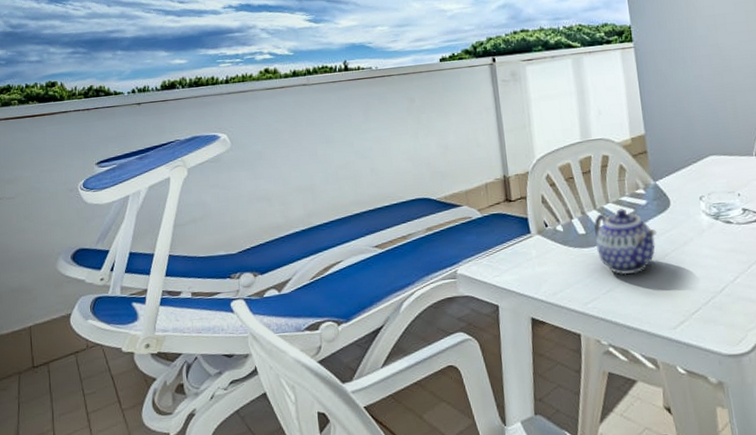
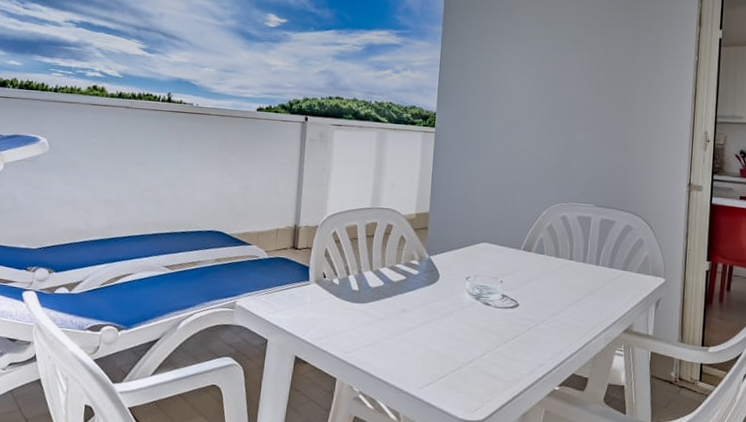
teapot: present [594,208,657,275] -> none [366,274,423,334]

